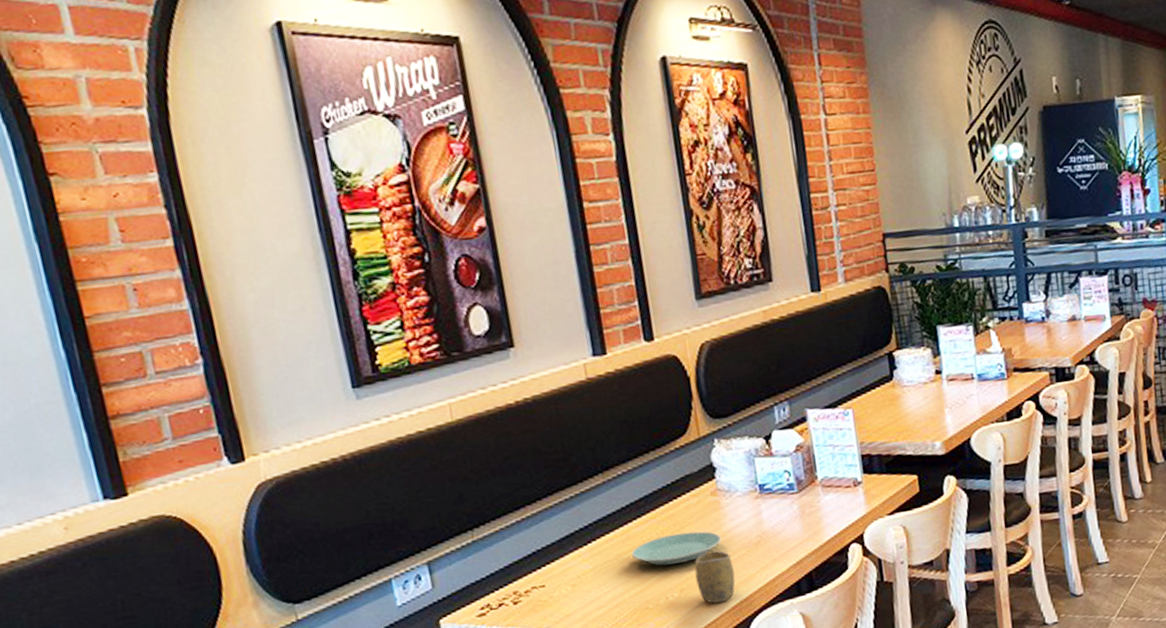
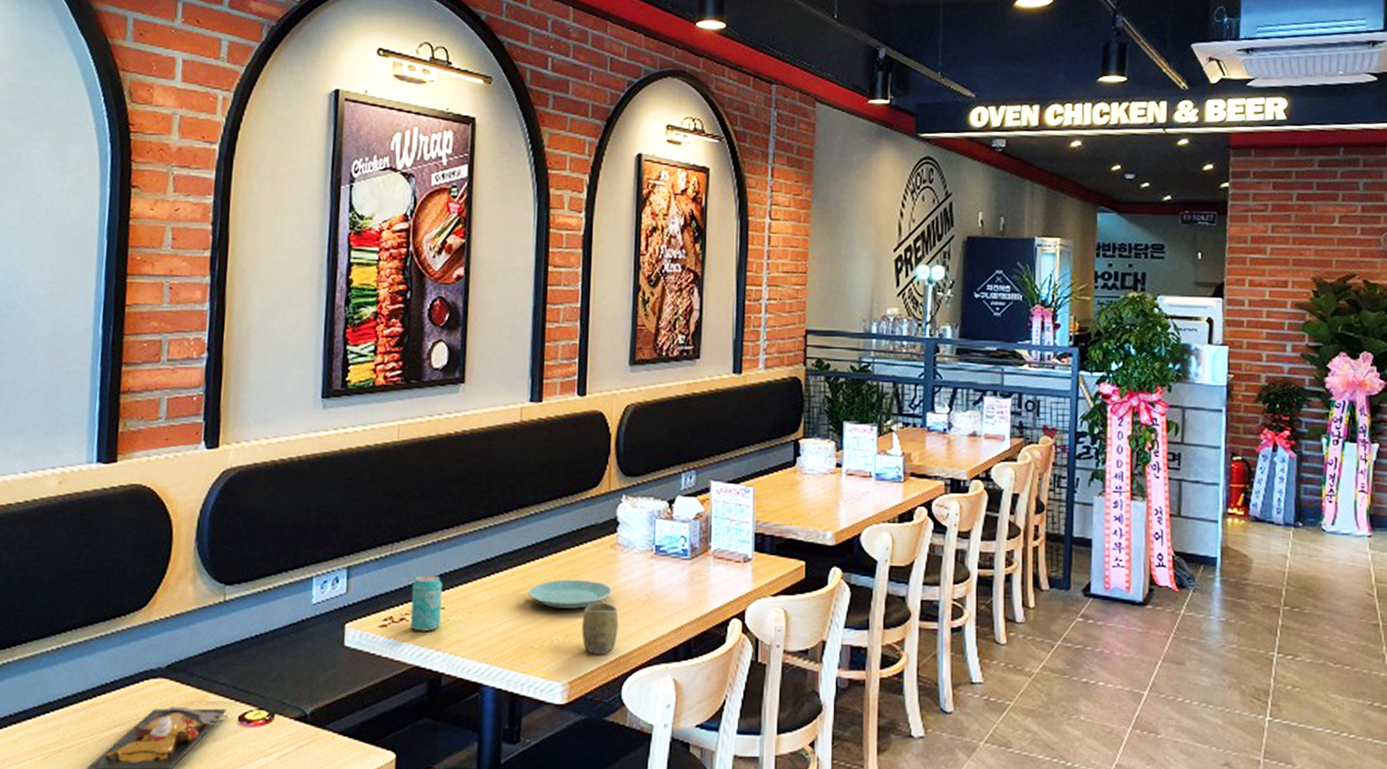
beverage can: none [503,554,544,614] -> present [410,575,442,631]

